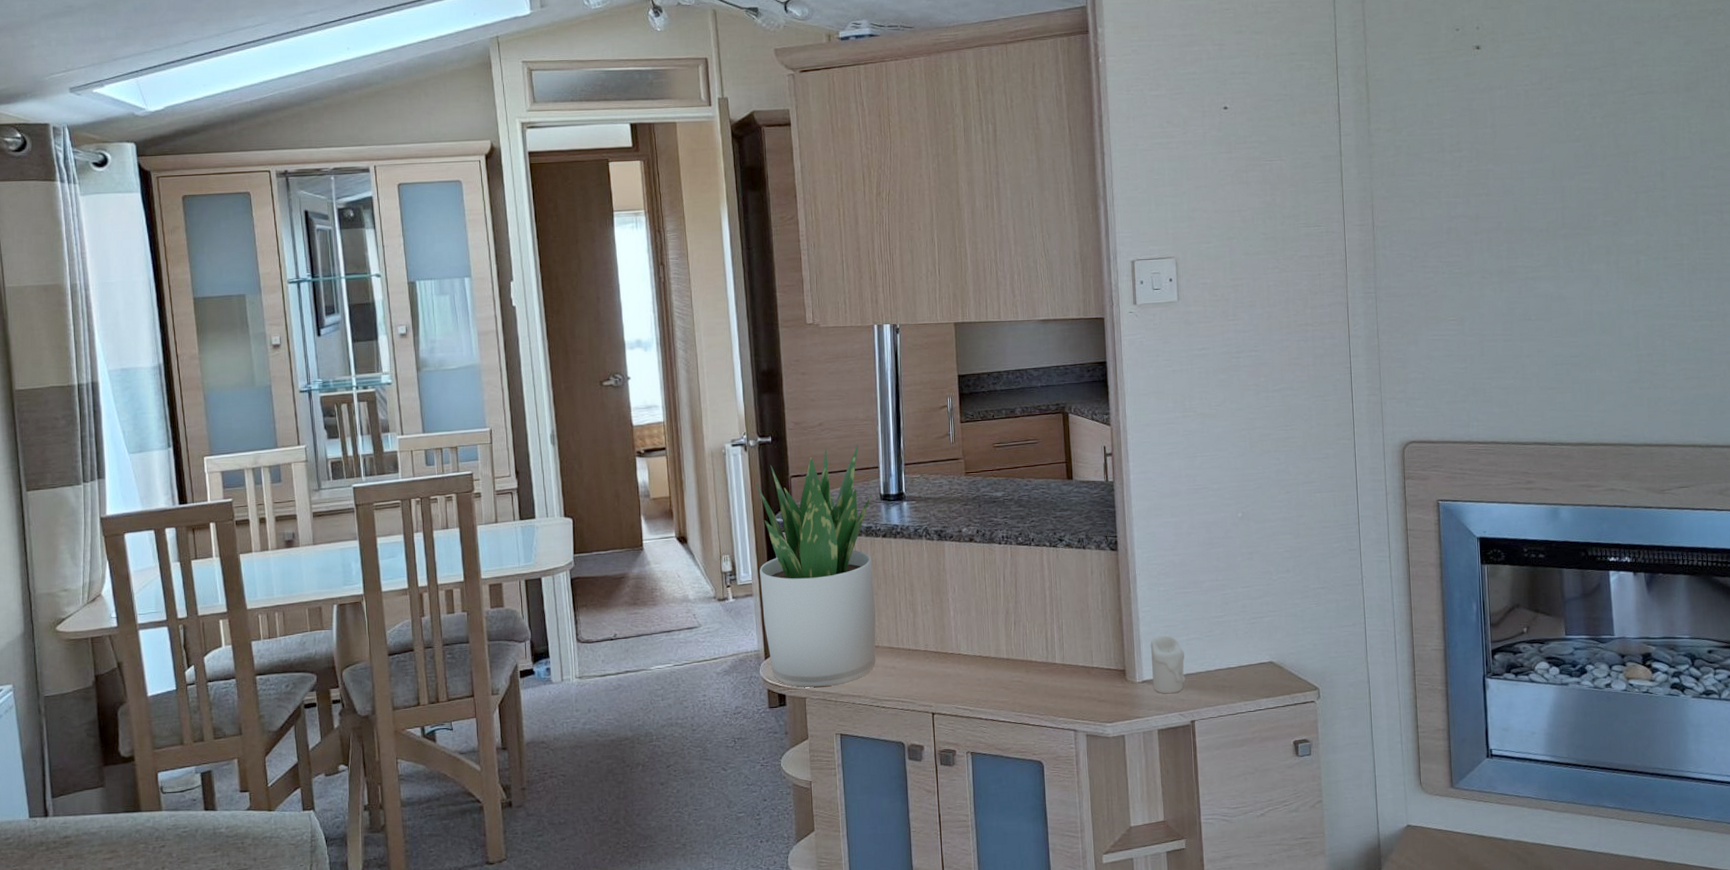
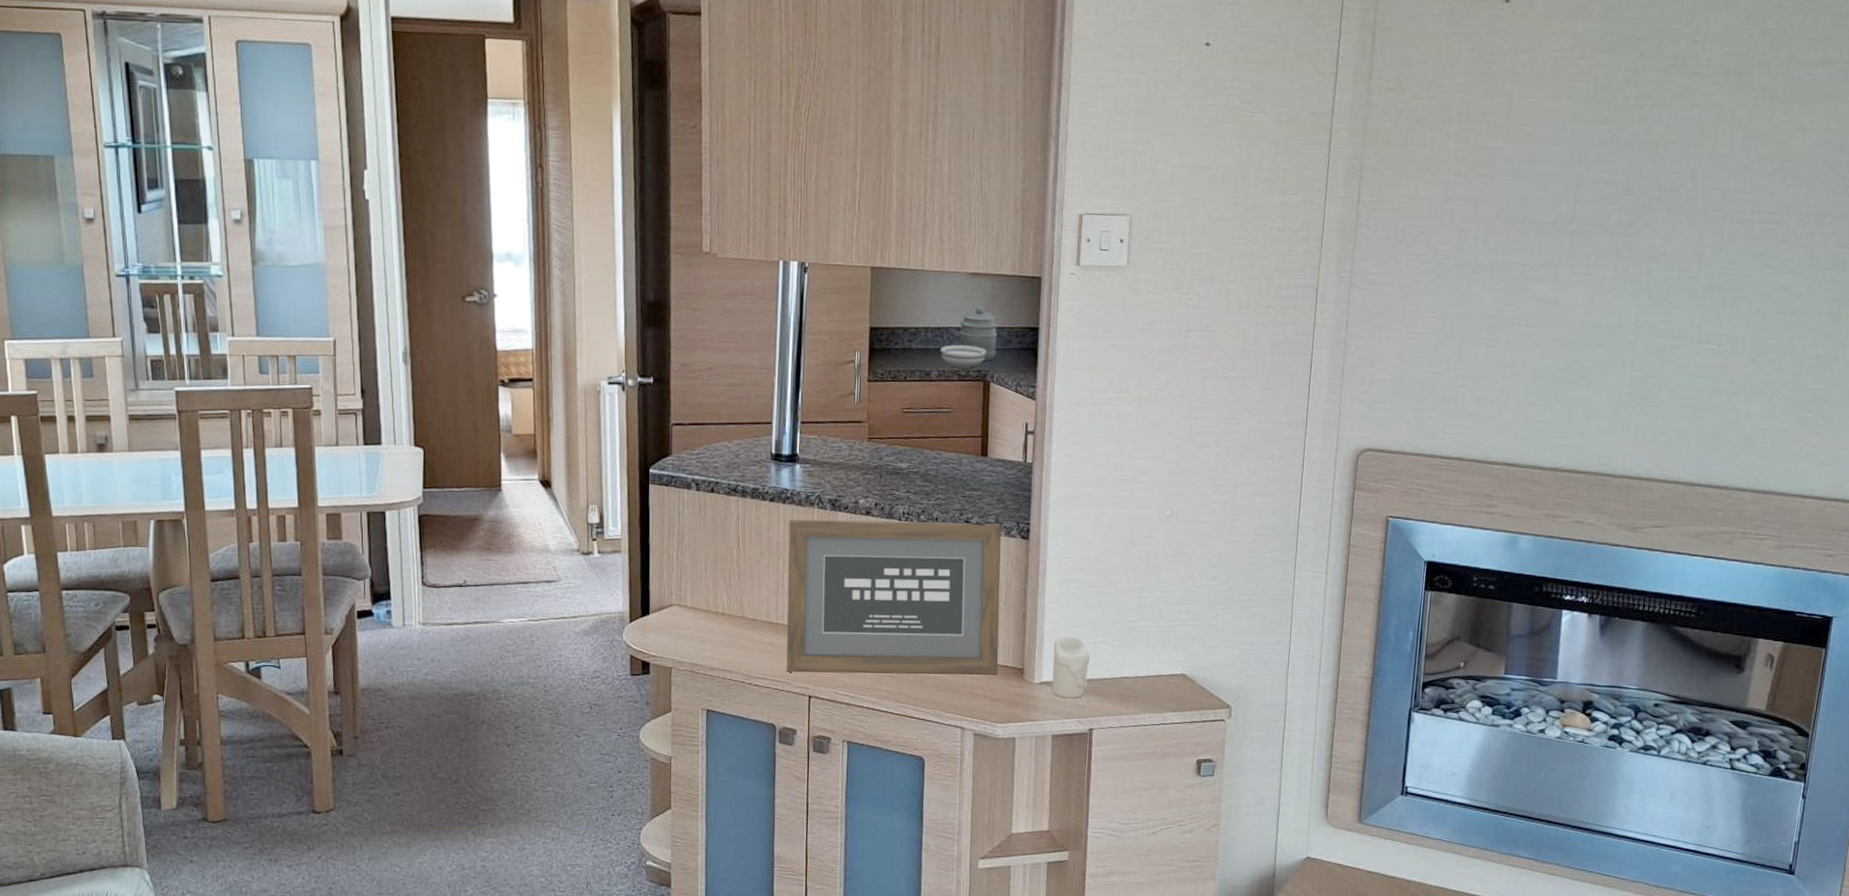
planter: present [755,445,876,688] -> none [630,395,761,658]
picture frame: none [901,538,1102,692] -> present [786,519,1001,676]
bowl: none [1022,383,1063,404] -> present [940,345,987,368]
jar: none [1037,348,1071,395] -> present [959,306,998,361]

